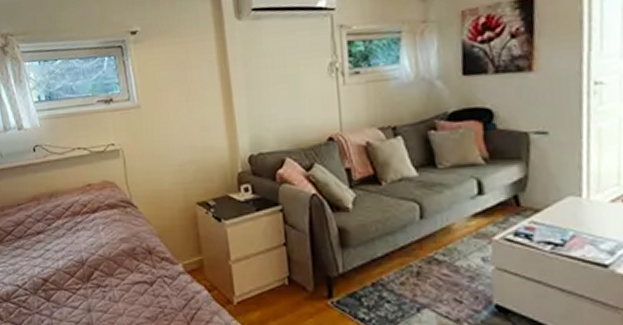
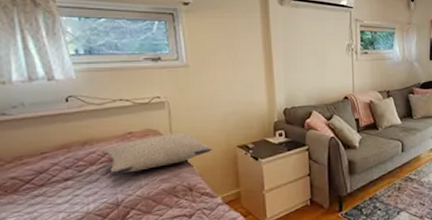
pillow: none [66,185,170,230] -> present [102,132,212,175]

